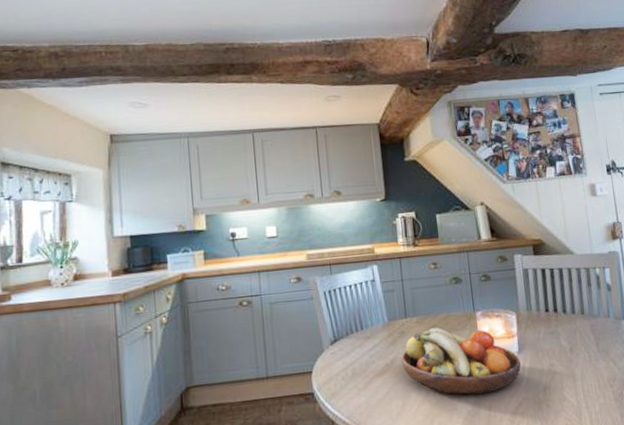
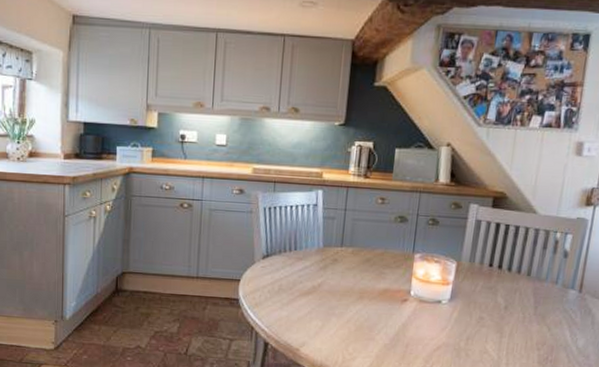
fruit bowl: present [401,327,521,395] -> none [328,260,450,332]

